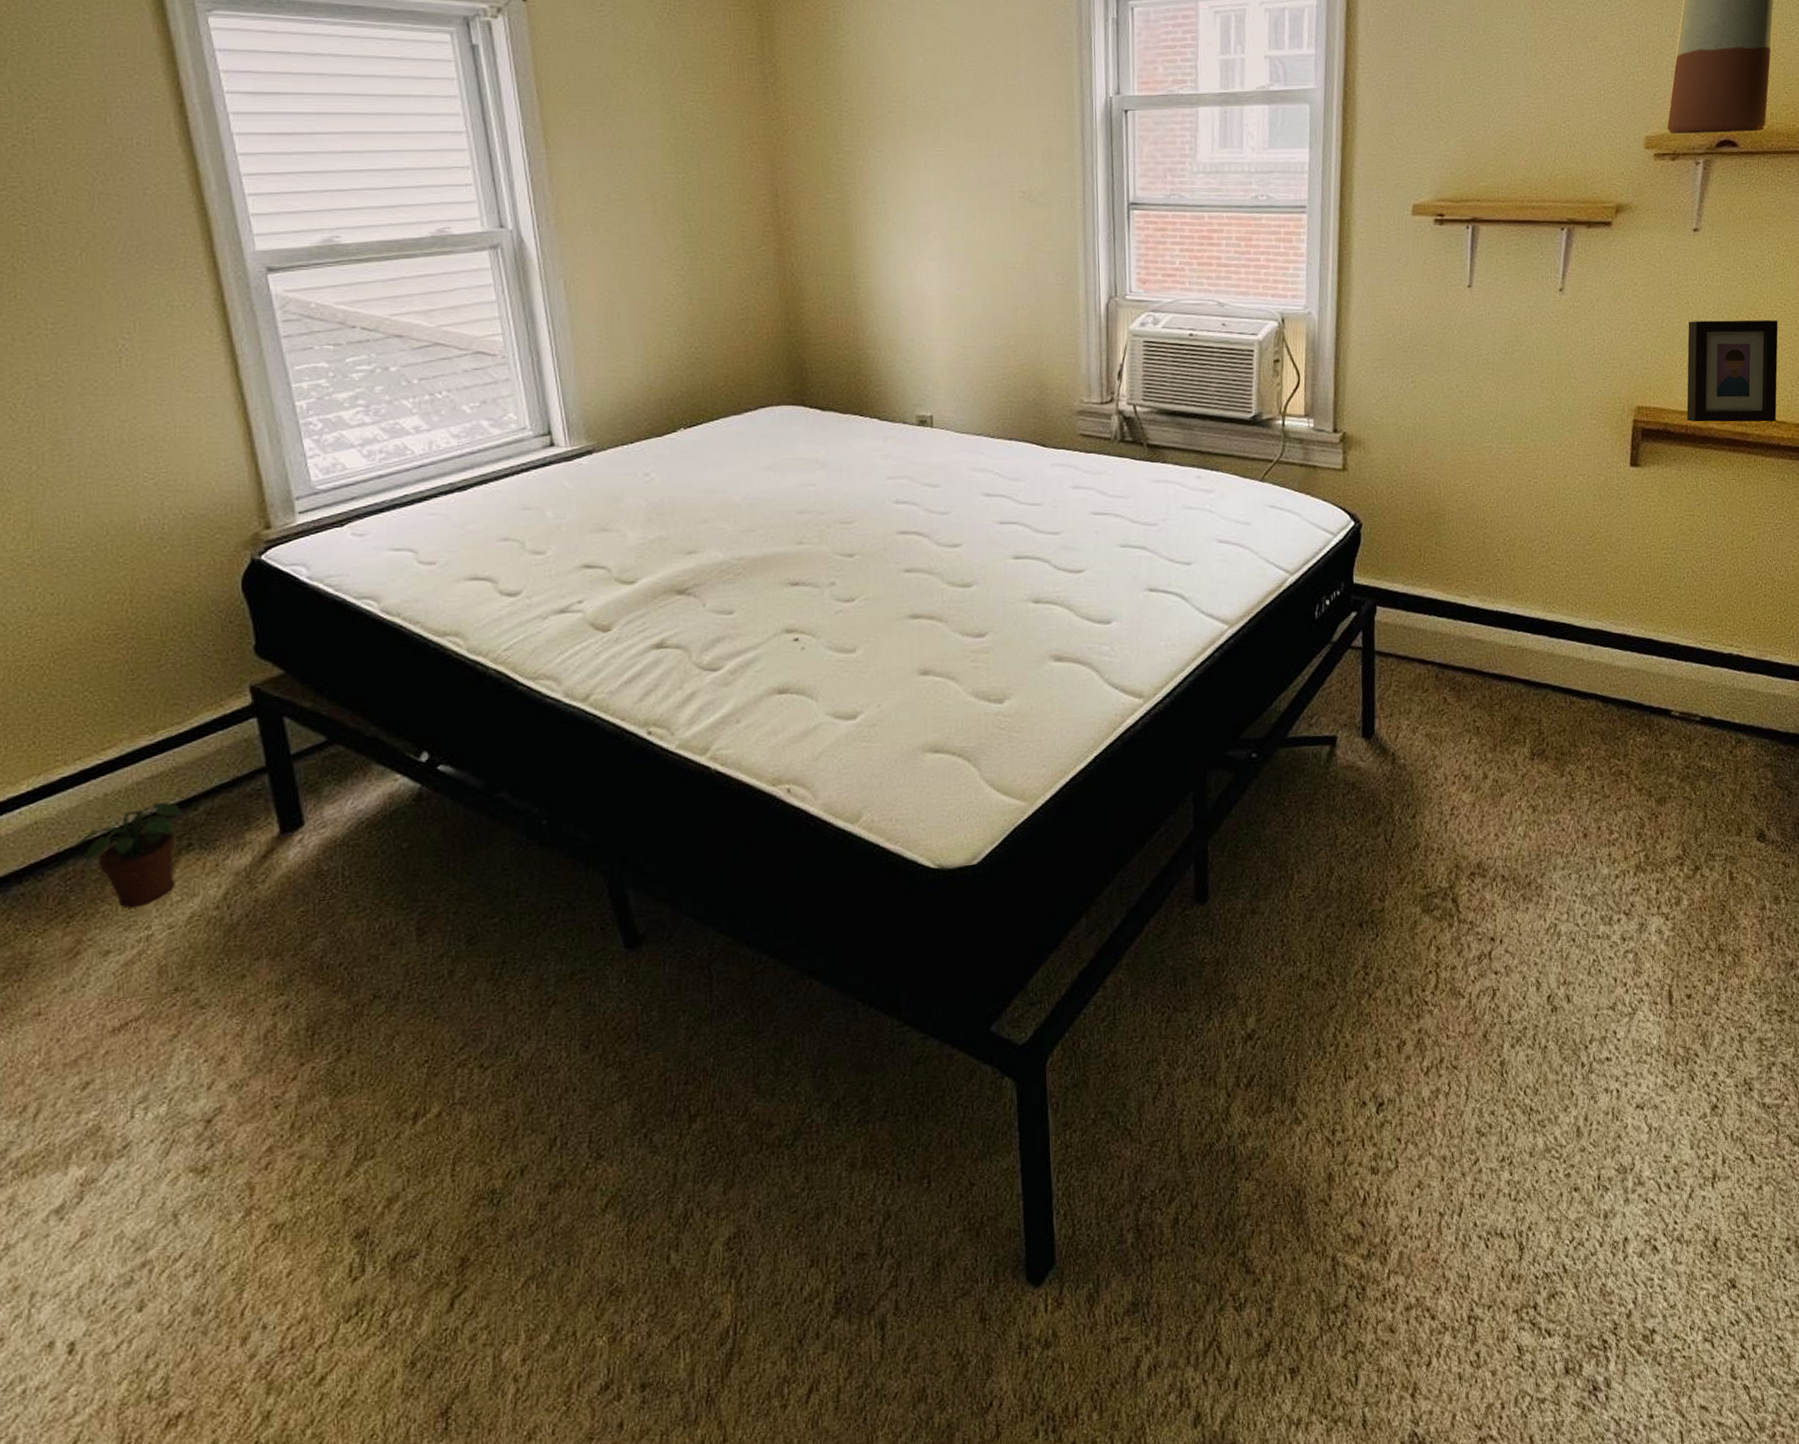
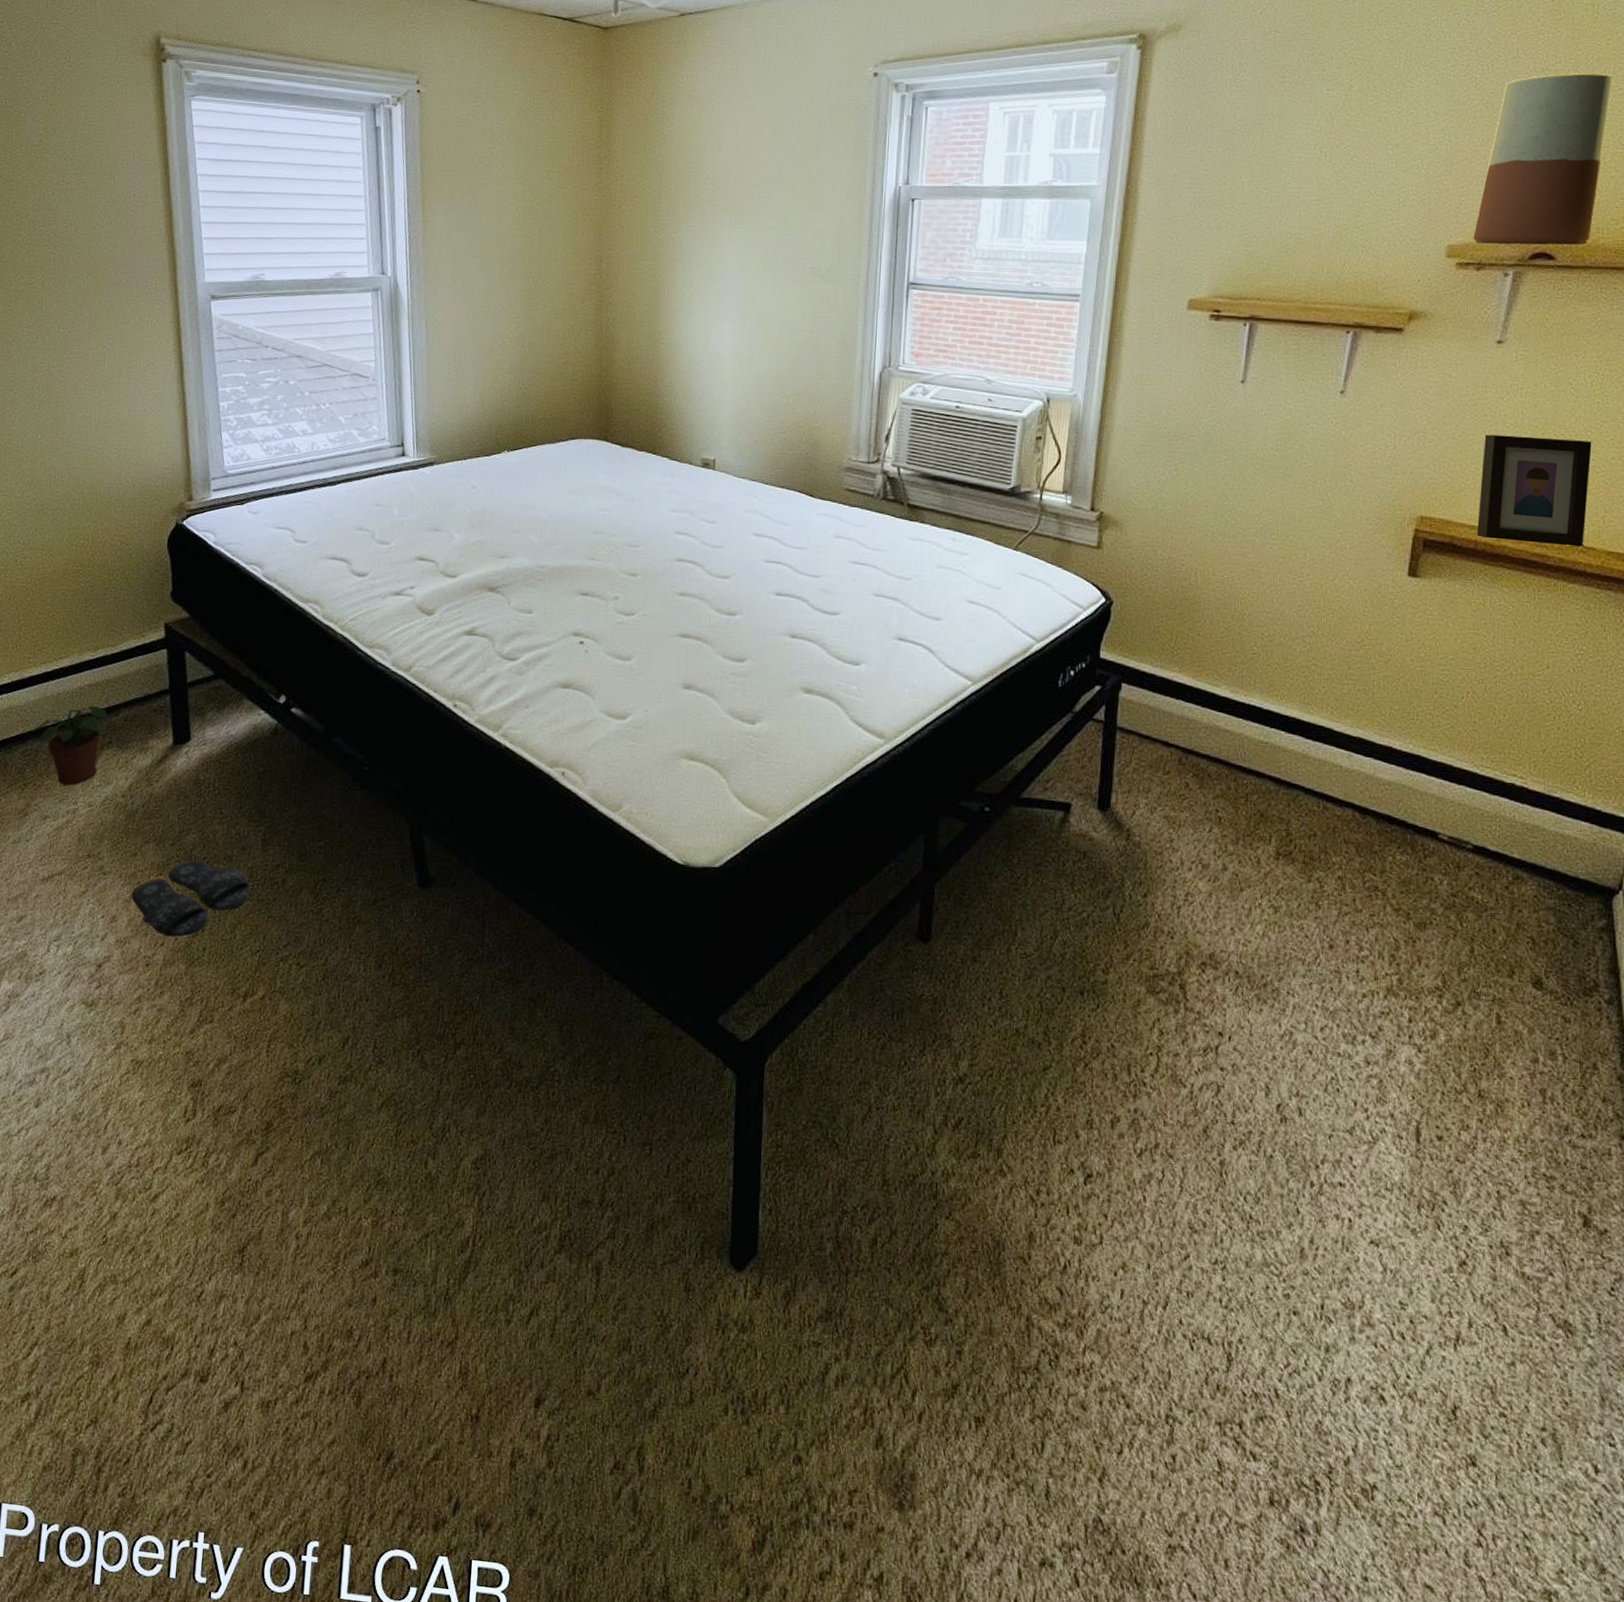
slippers: none [244,968,407,1067] -> present [132,859,250,936]

